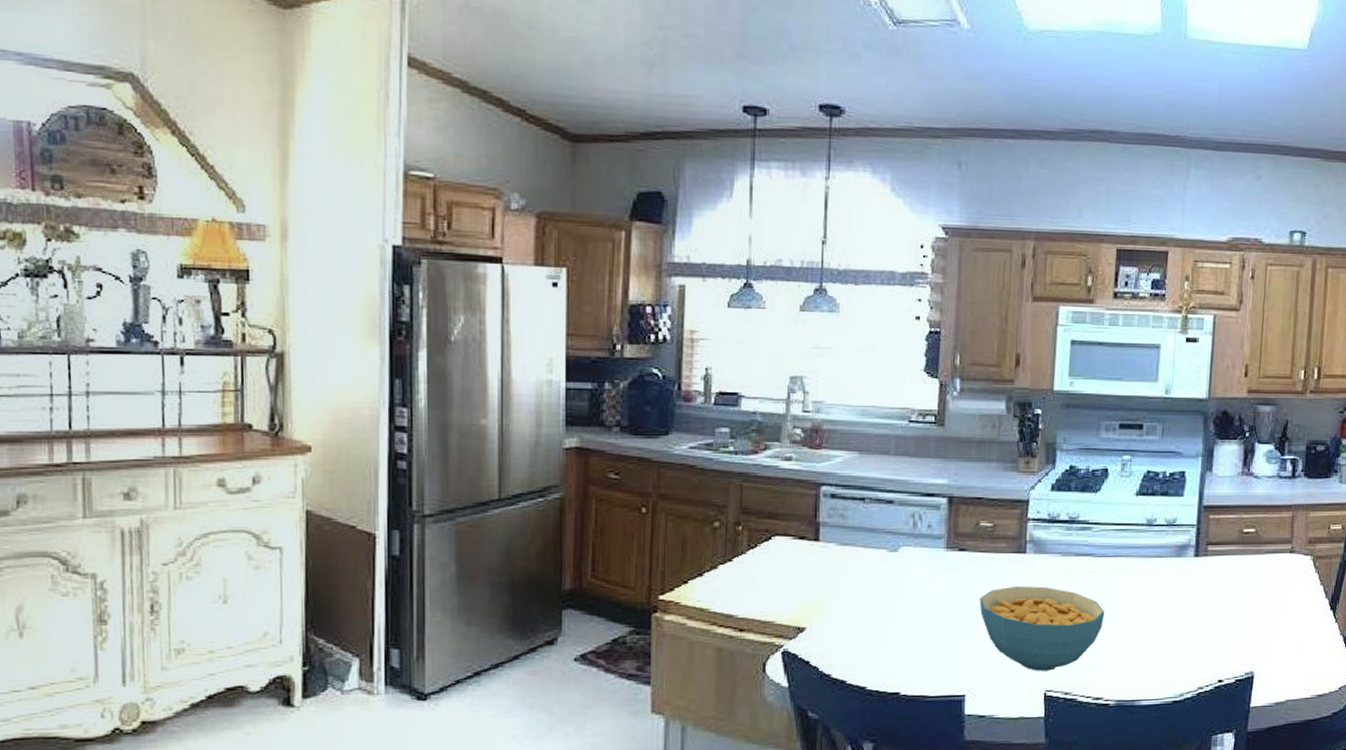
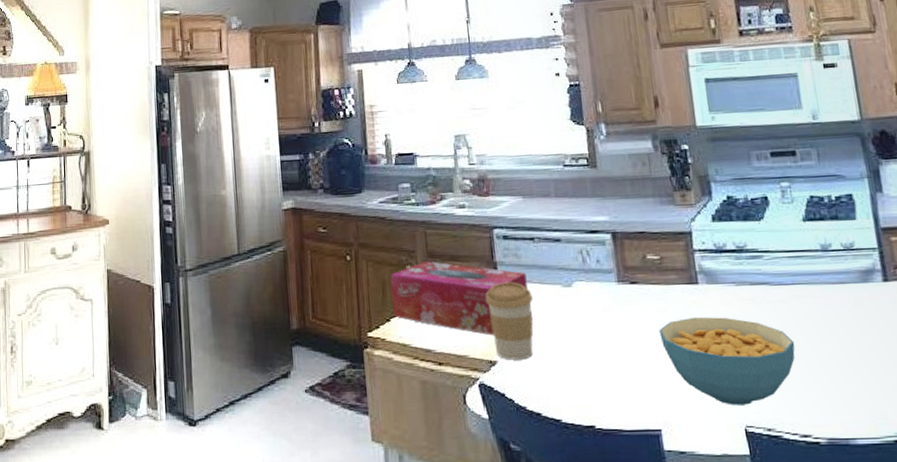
tissue box: none [692,517,850,601] -> present [390,260,528,336]
coffee cup: none [801,544,854,627] -> present [485,282,533,360]

